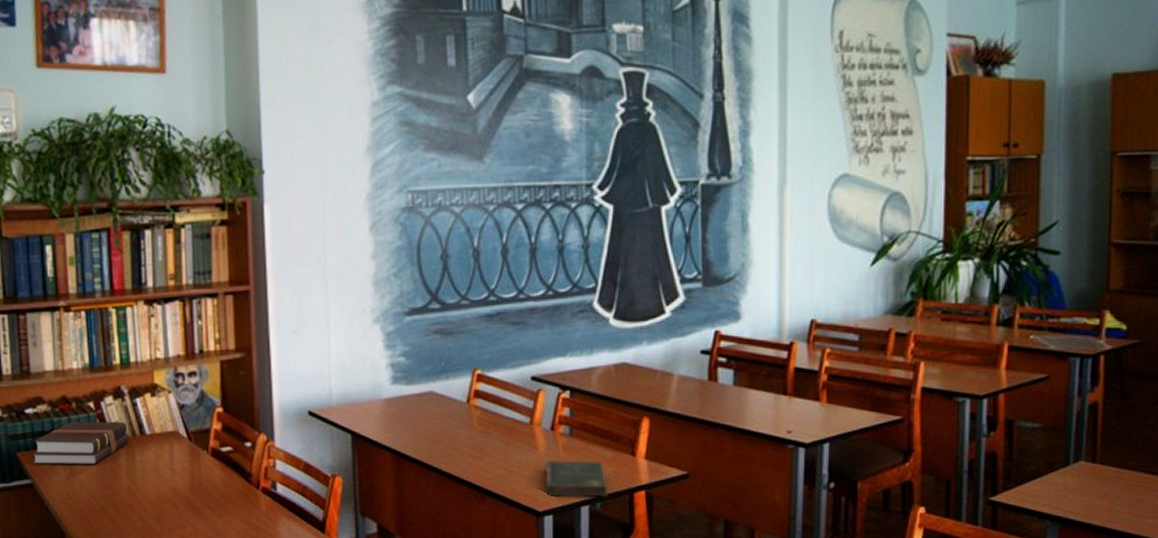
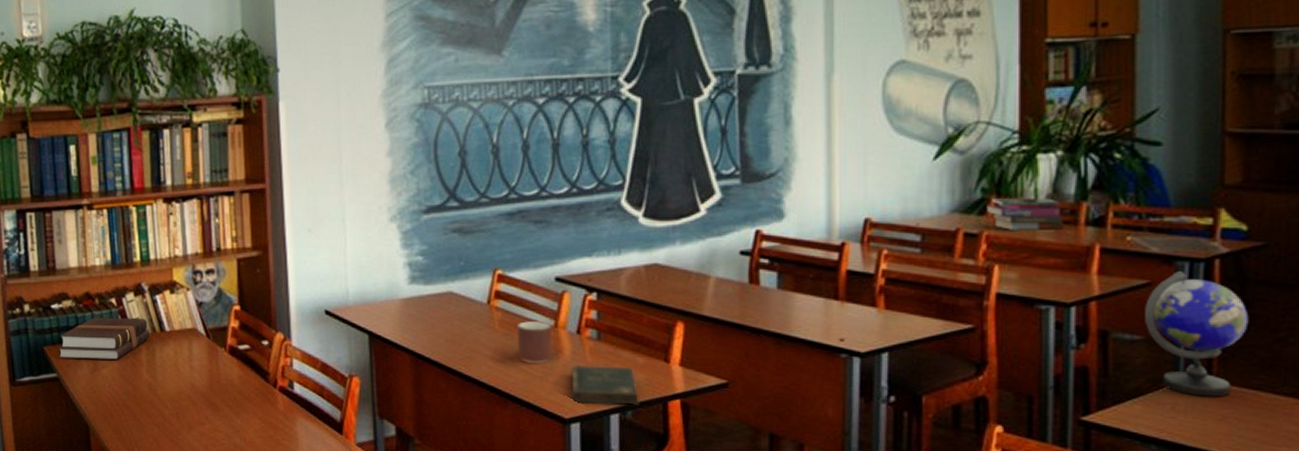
mug: none [494,419,527,460] -> present [516,321,552,364]
books: none [915,301,979,331] -> present [987,198,1063,232]
globe: none [1043,366,1126,477] -> present [1145,271,1249,397]

